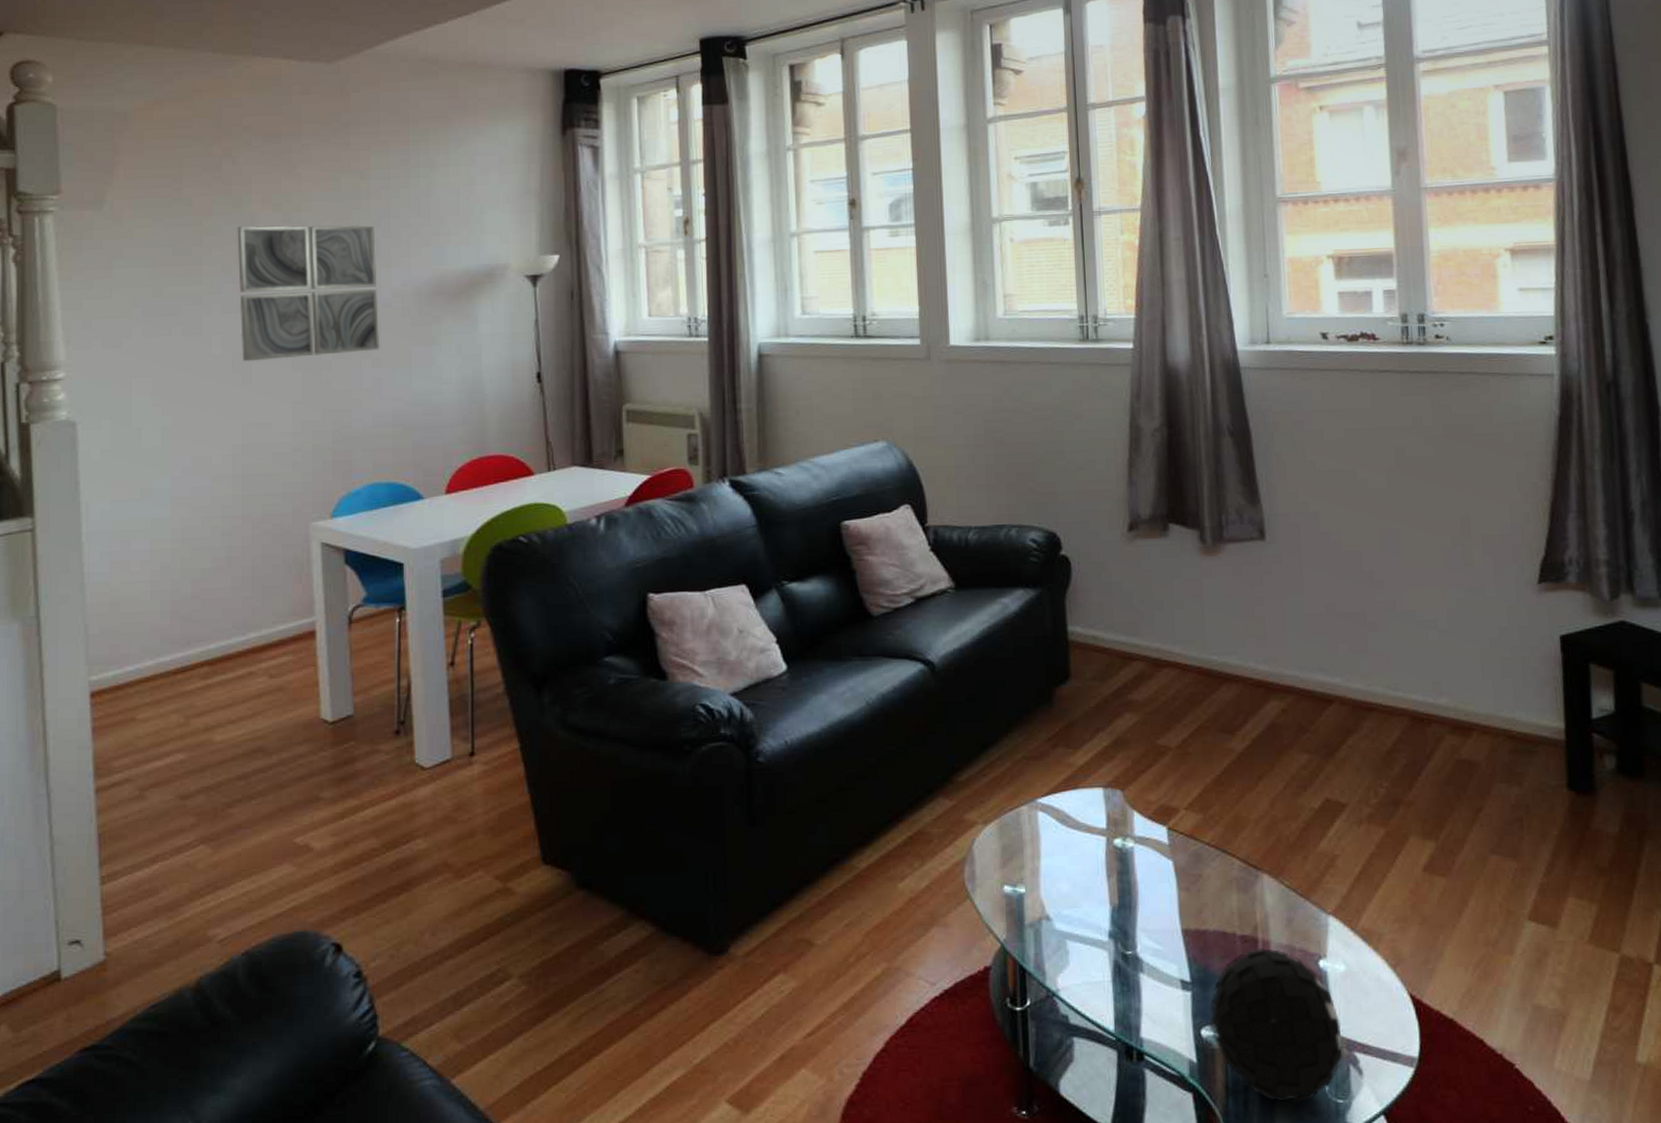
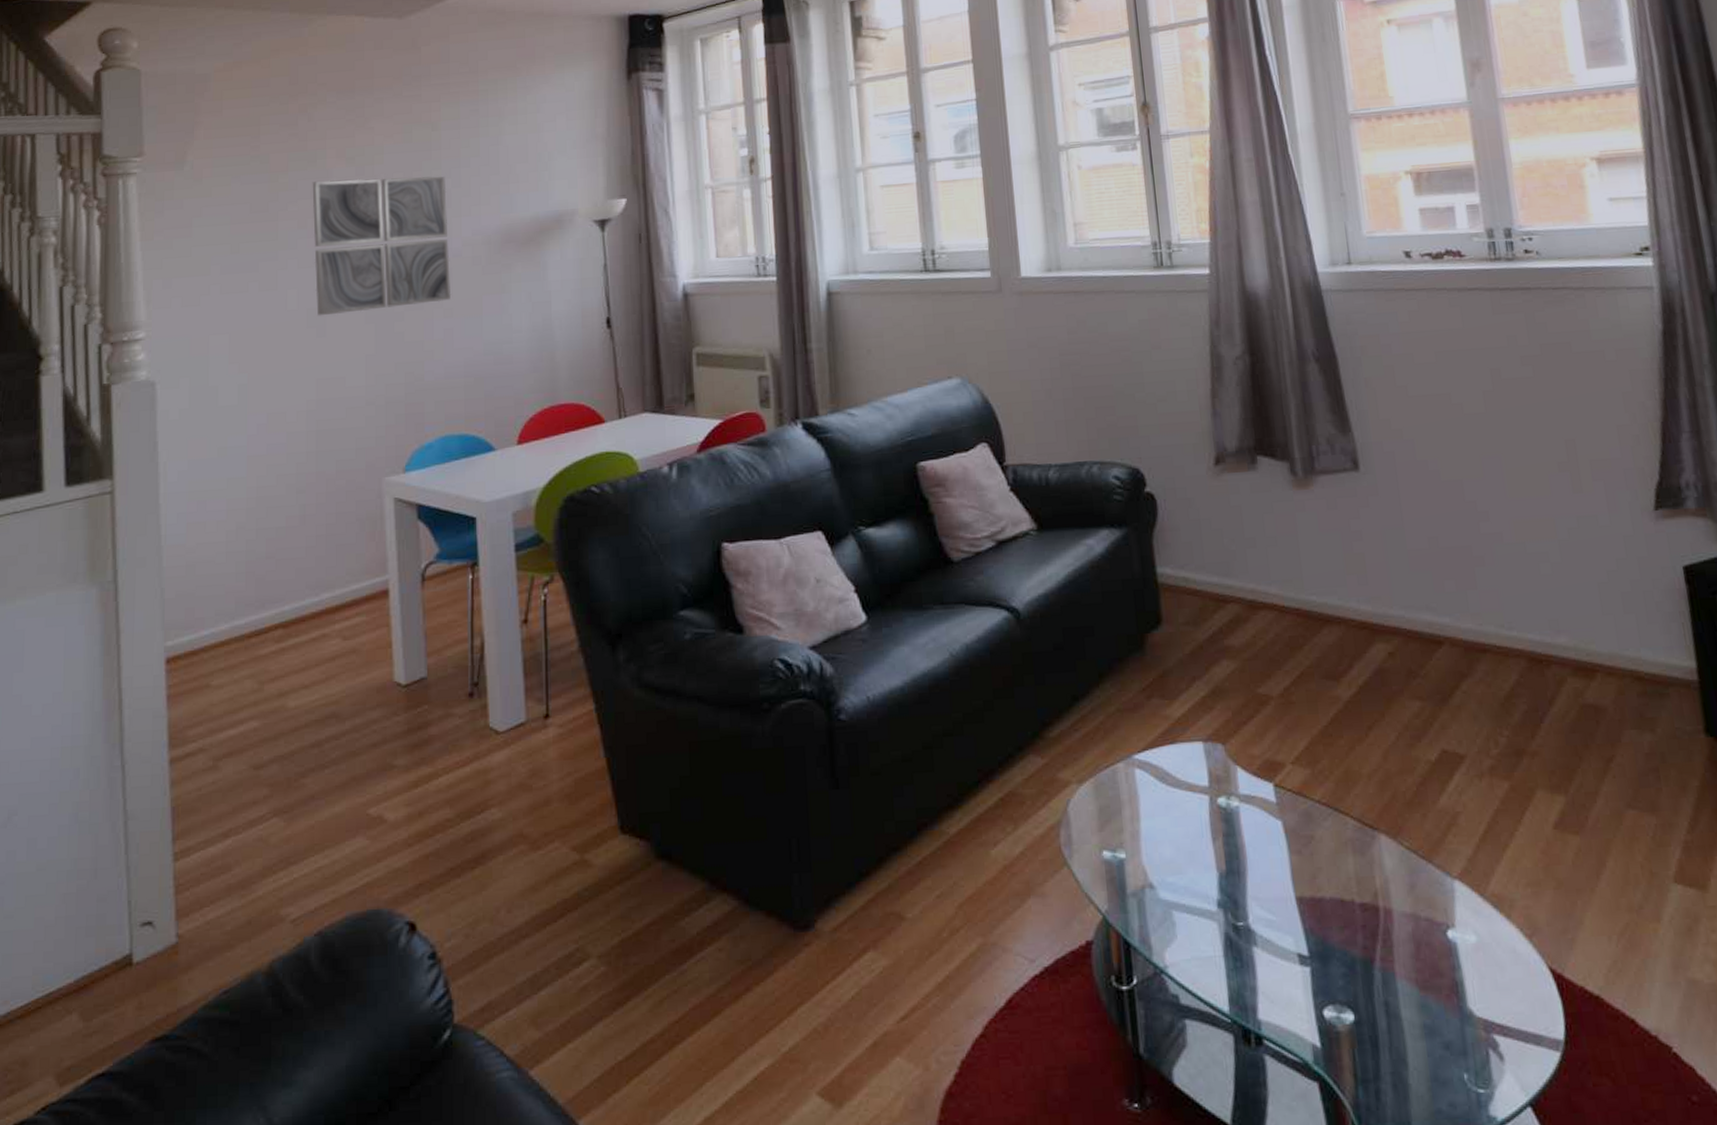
decorative orb: present [1209,947,1343,1103] -> none [1331,916,1481,1094]

